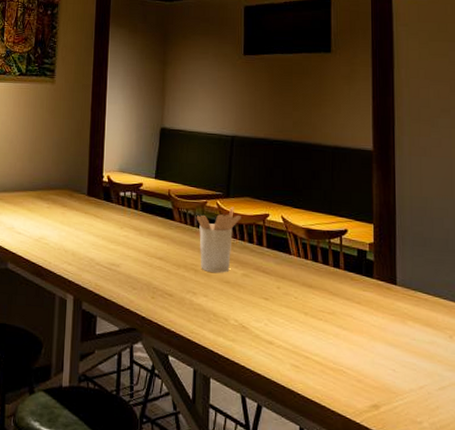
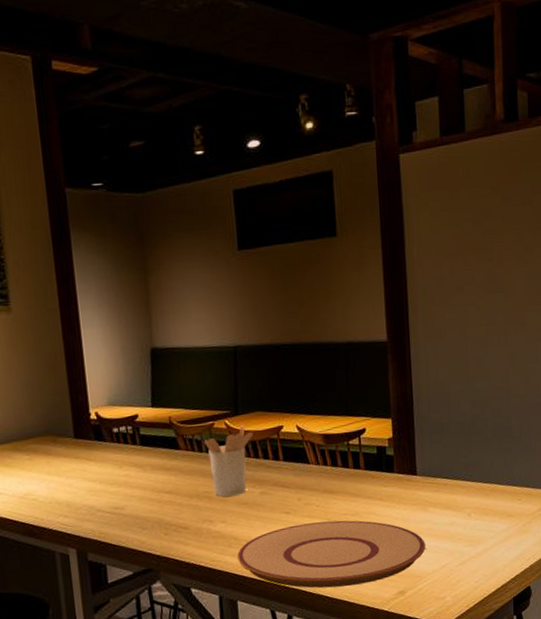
plate: none [215,312,403,389] -> present [237,520,426,588]

